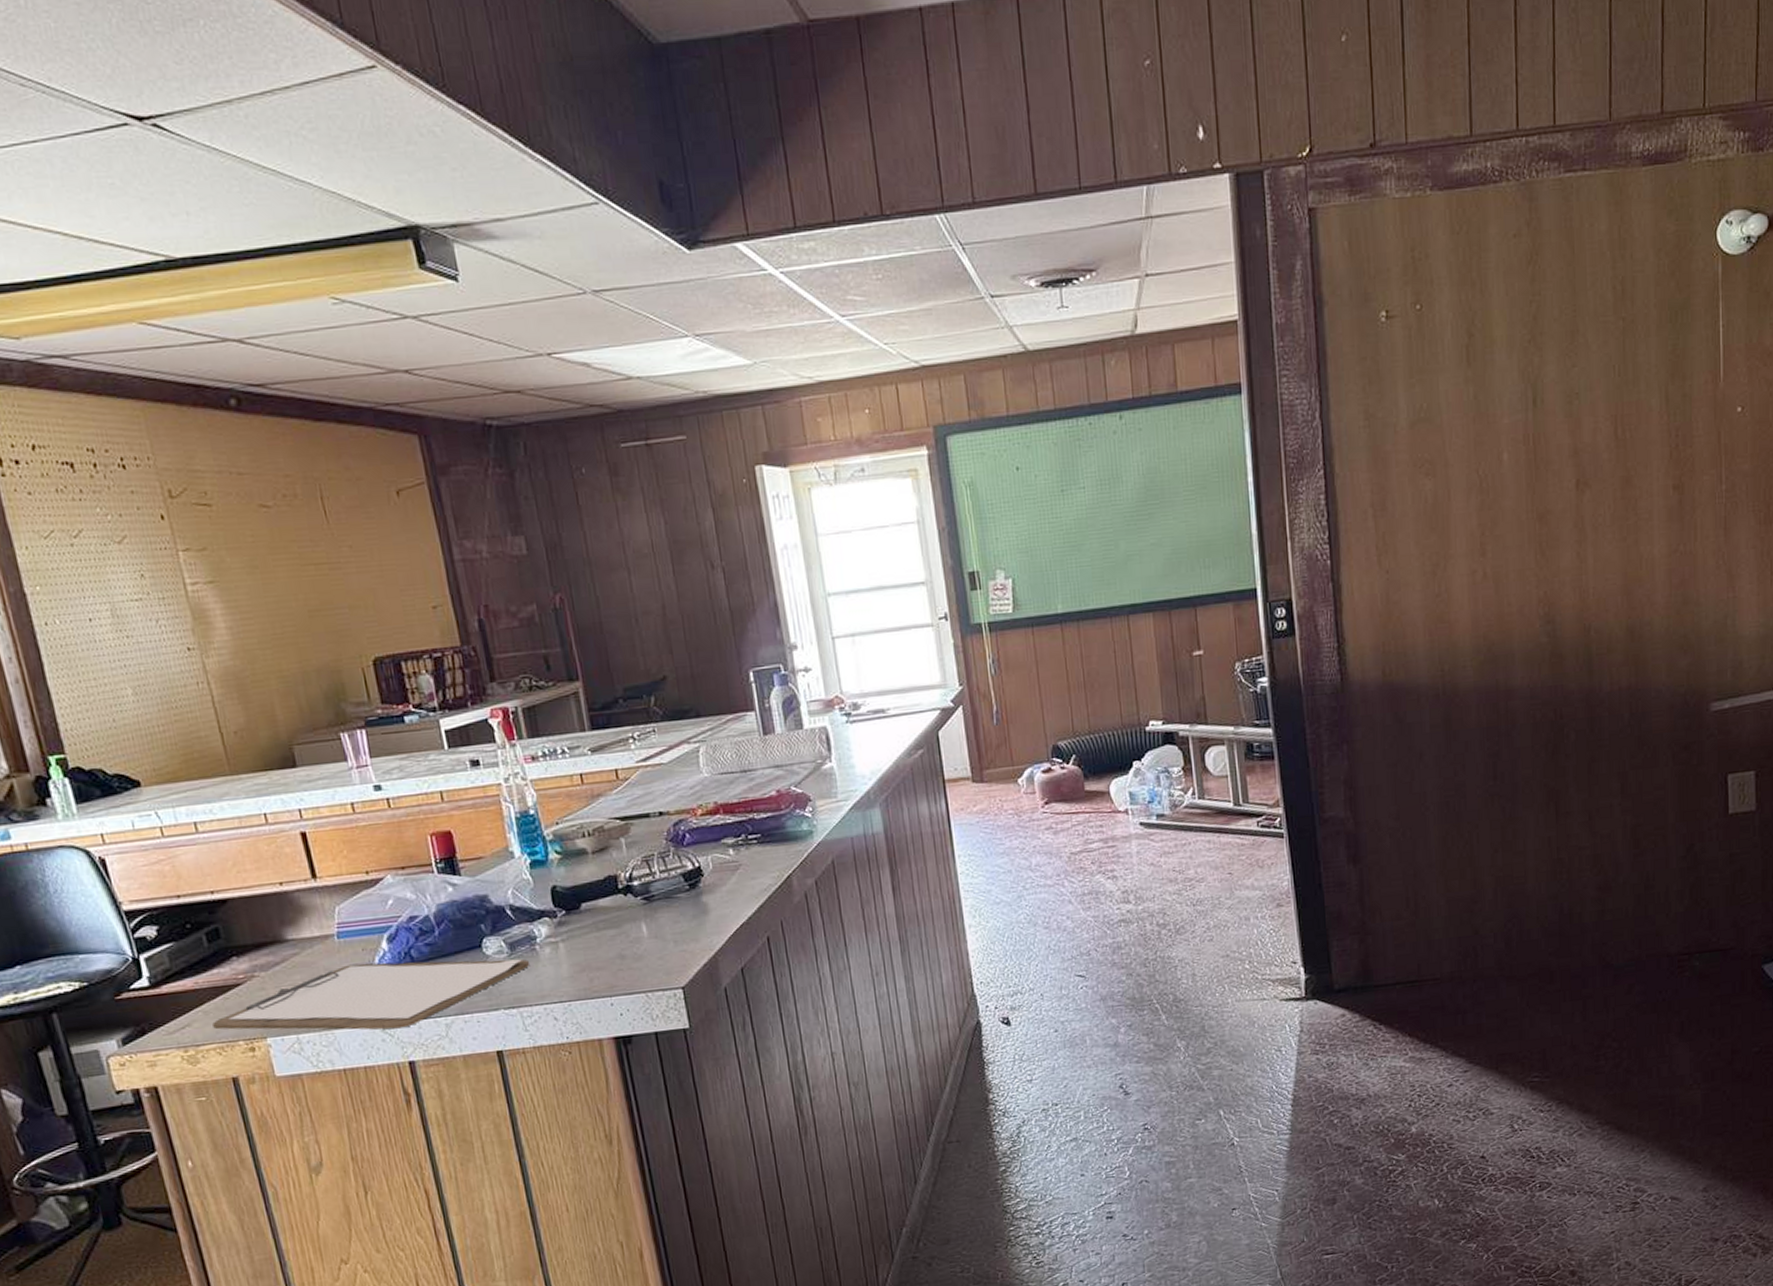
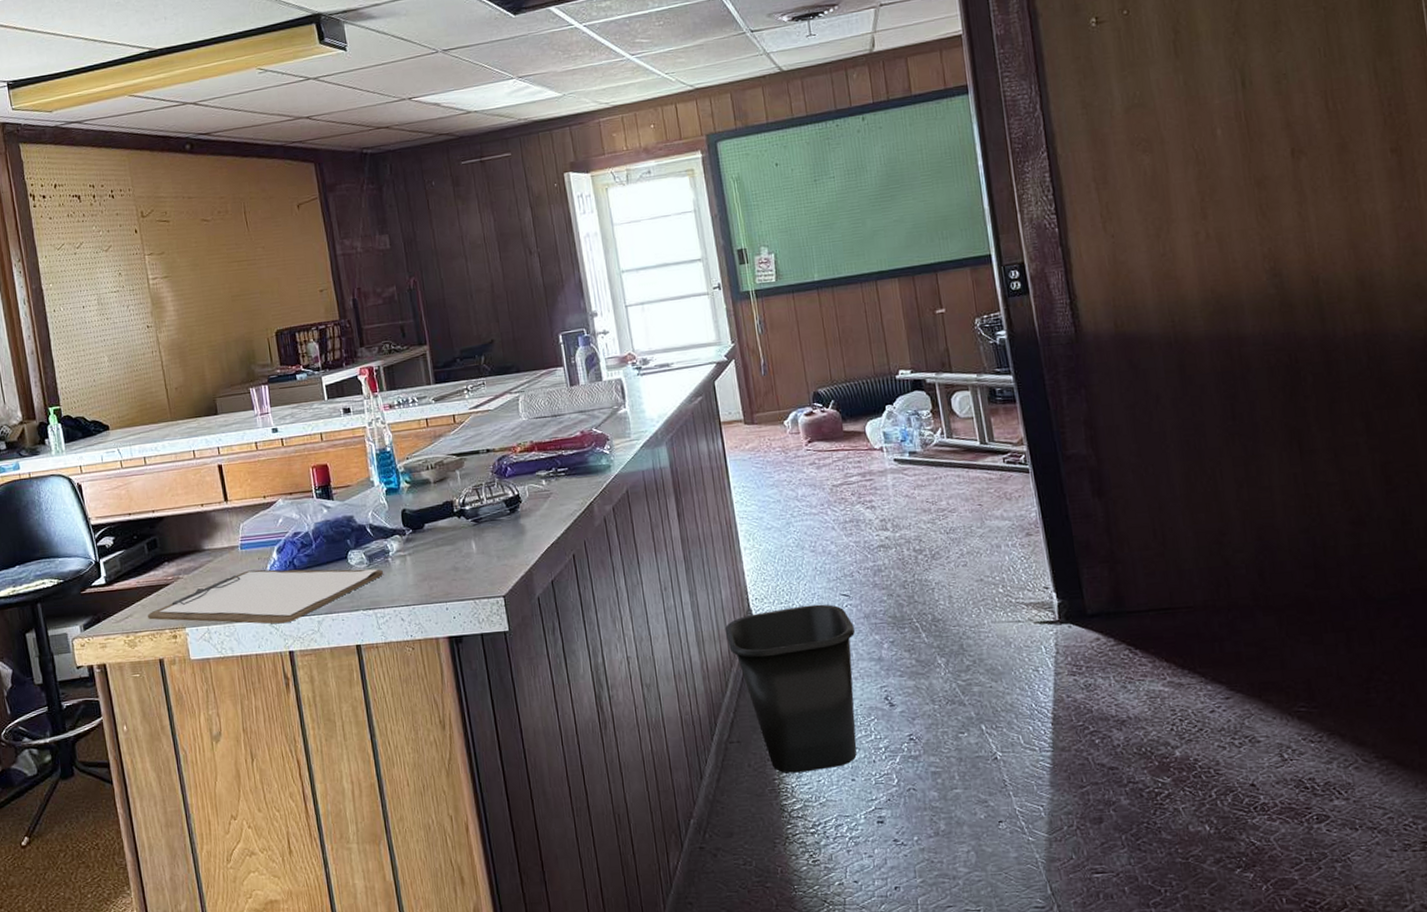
waste bin: none [944,986,1091,1172] -> present [724,604,857,773]

